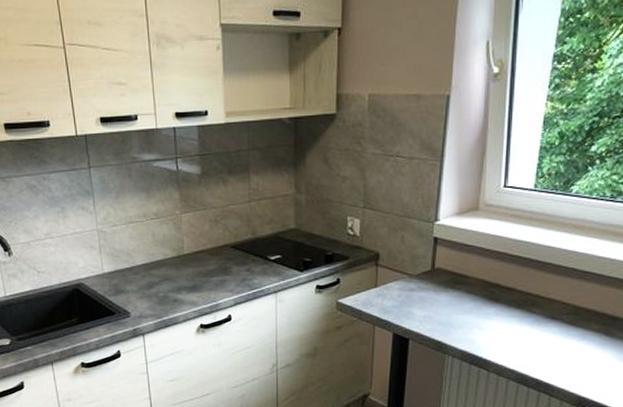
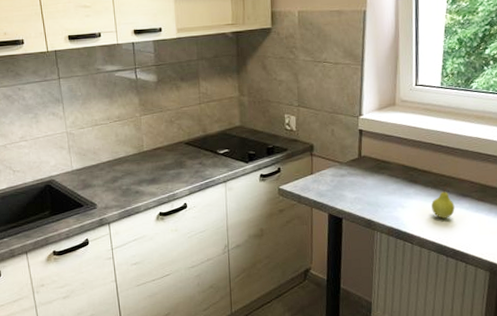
fruit: none [514,303,541,344] -> present [431,183,455,219]

